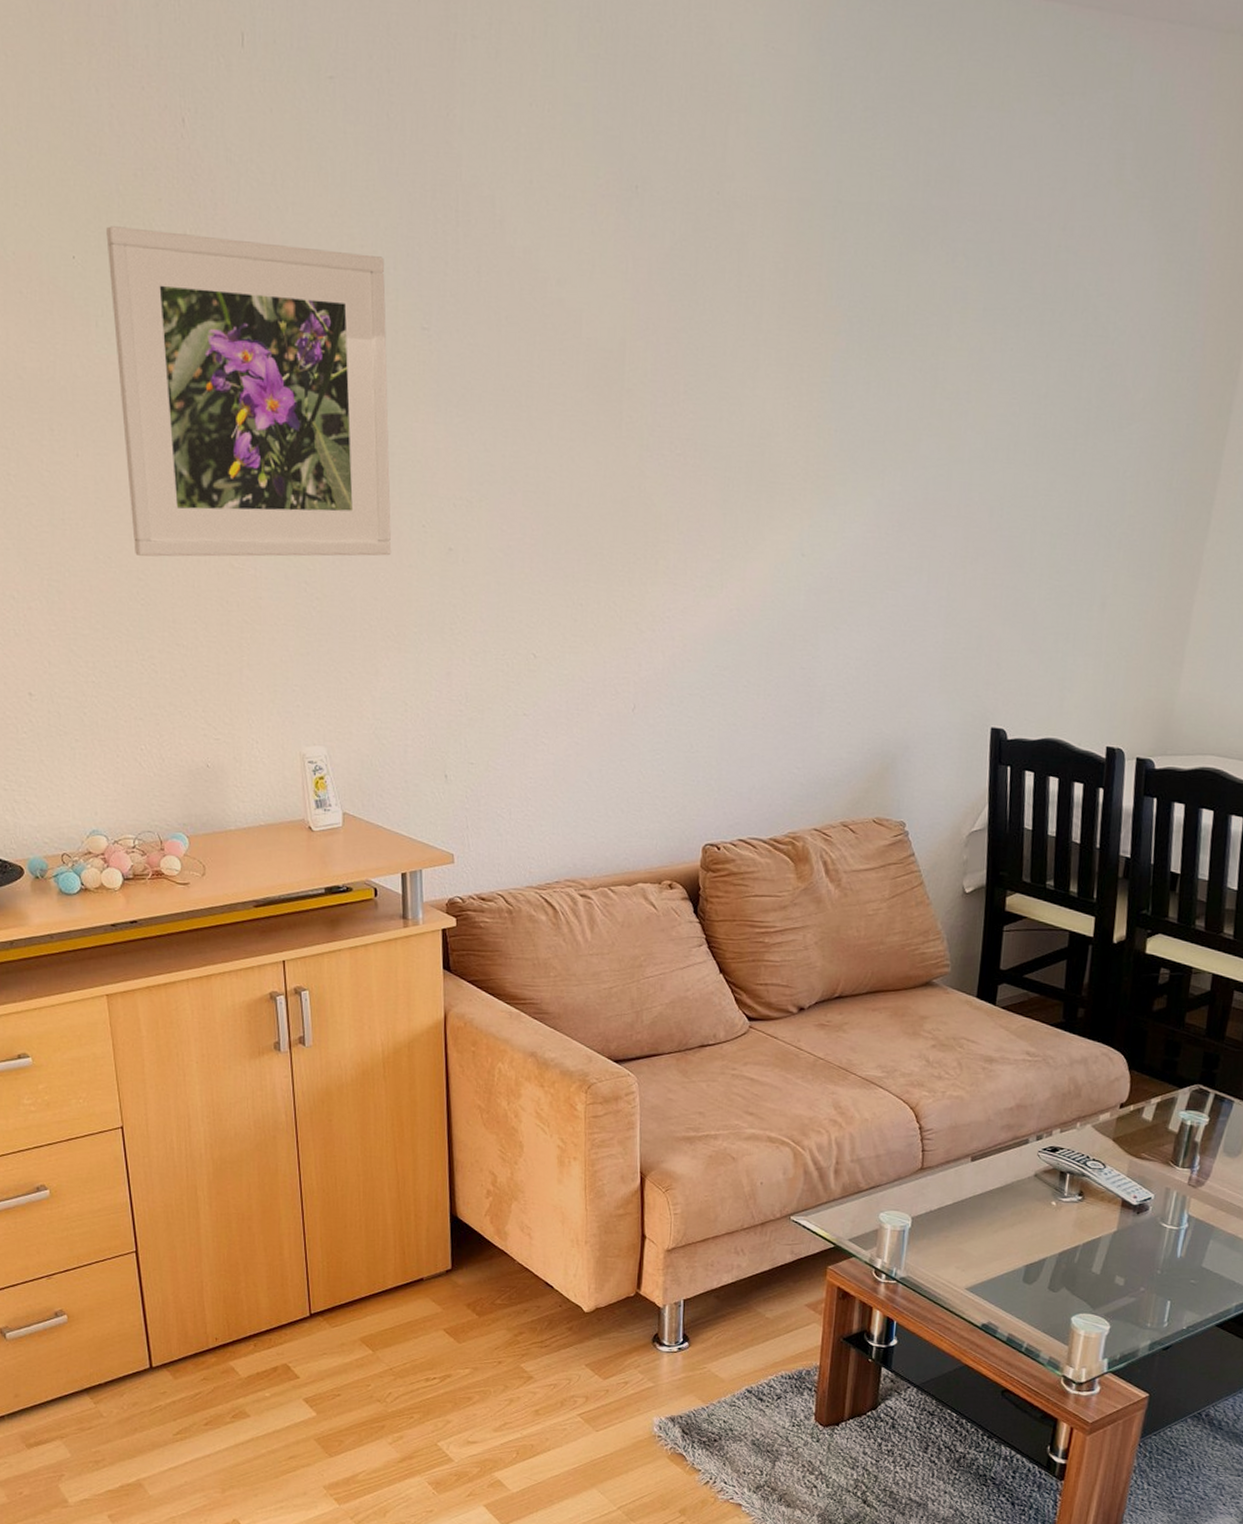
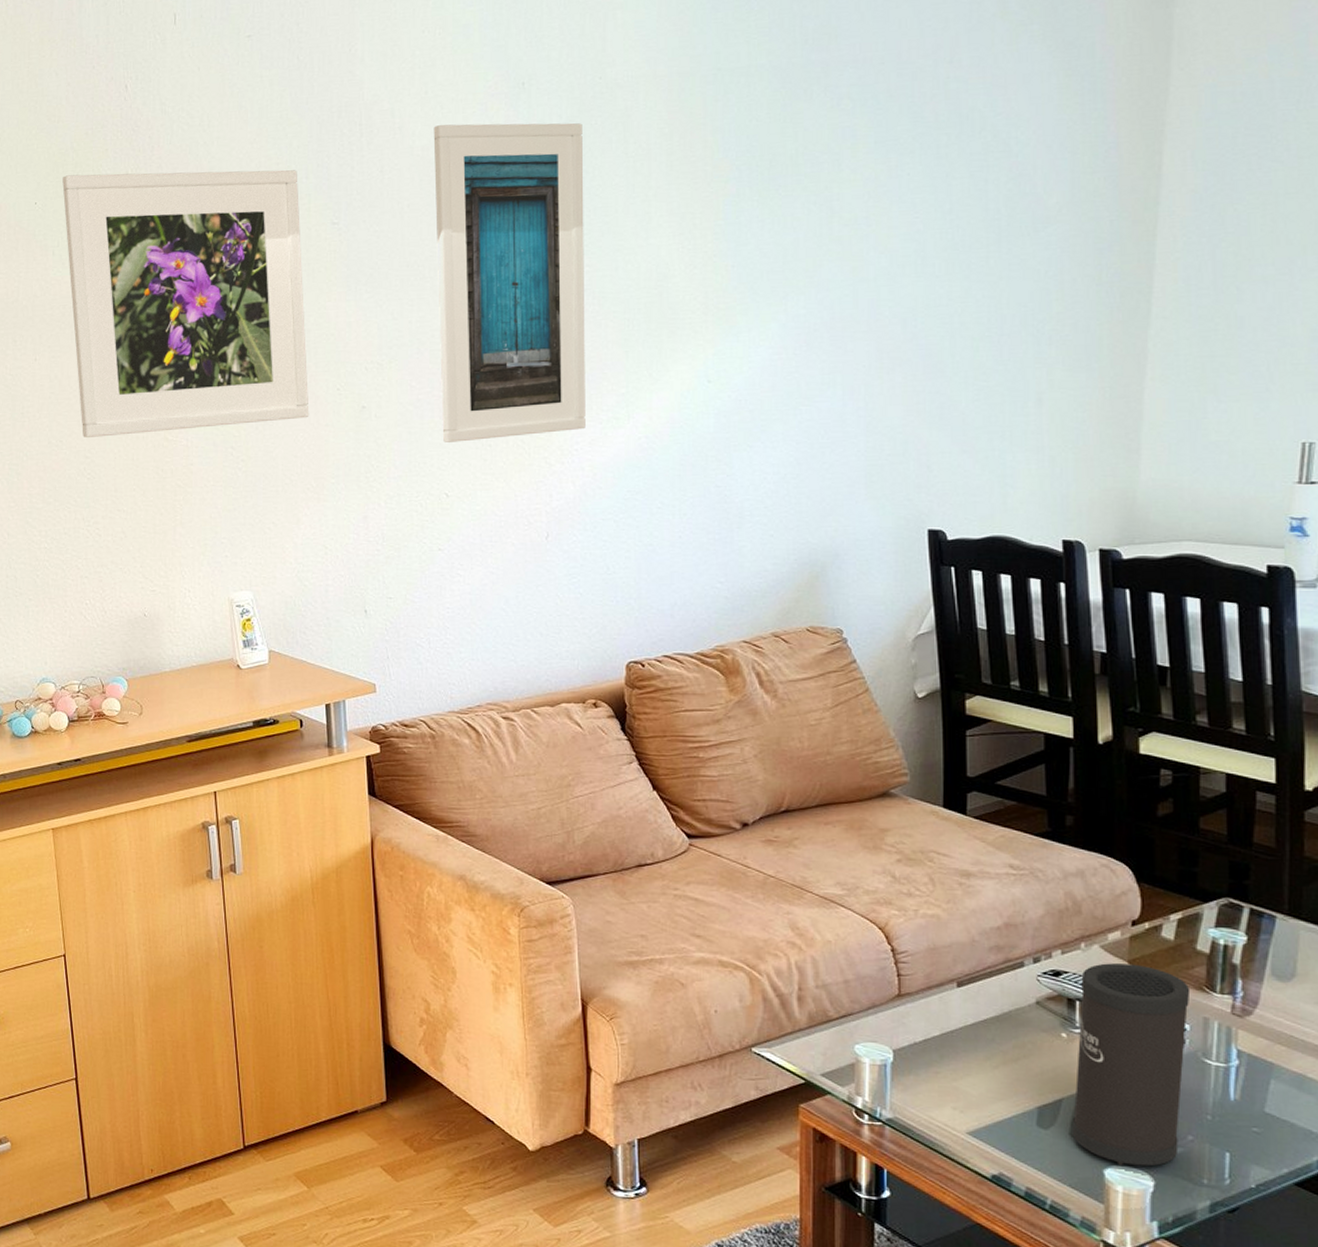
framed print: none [532,223,696,598] -> present [433,123,586,442]
speaker: none [1050,1141,1159,1314] -> present [1072,963,1191,1167]

